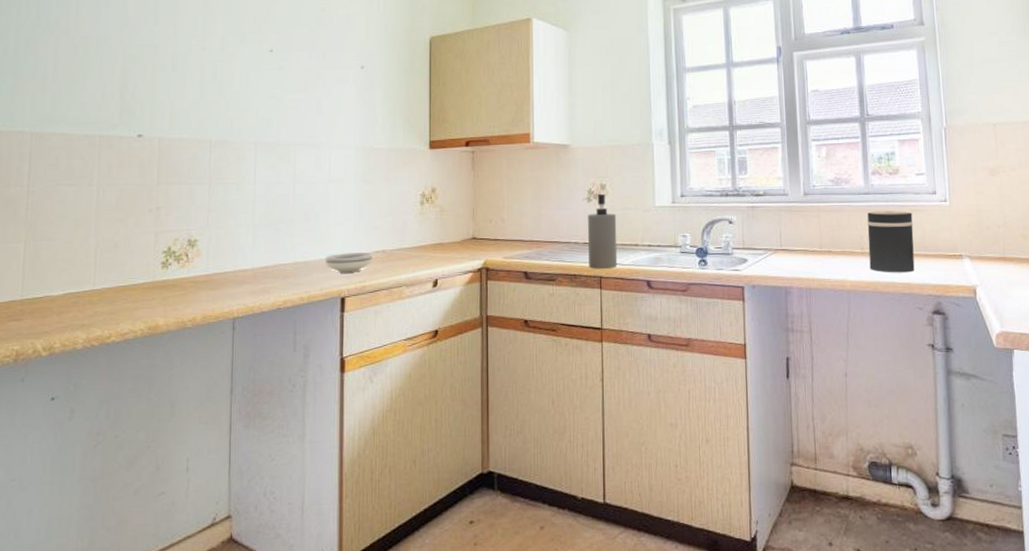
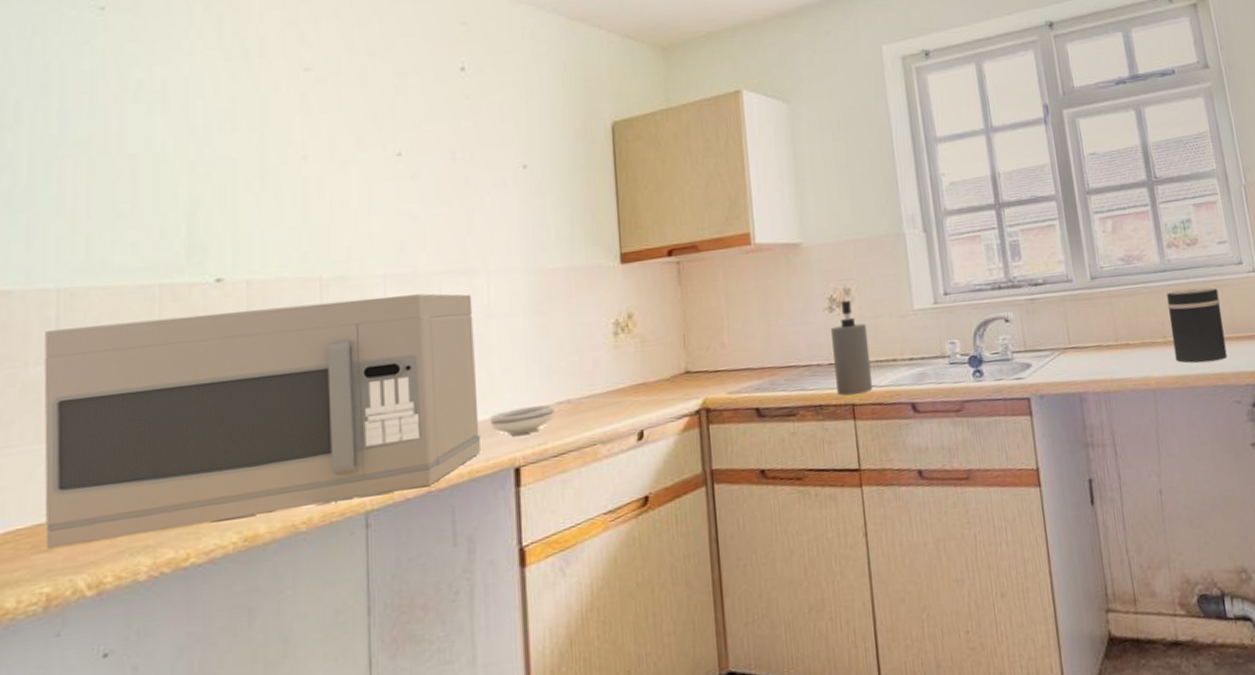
microwave: none [17,158,318,319] -> present [44,293,481,550]

